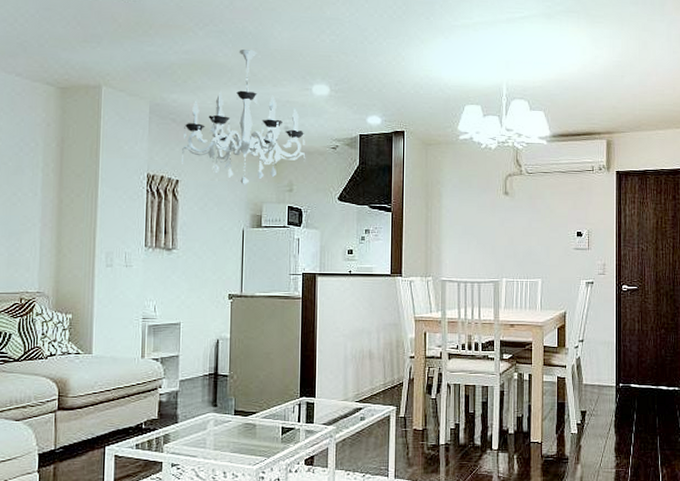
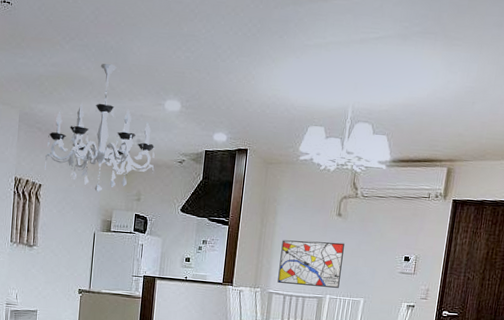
wall art: none [450,222,515,270] -> present [277,240,345,288]

